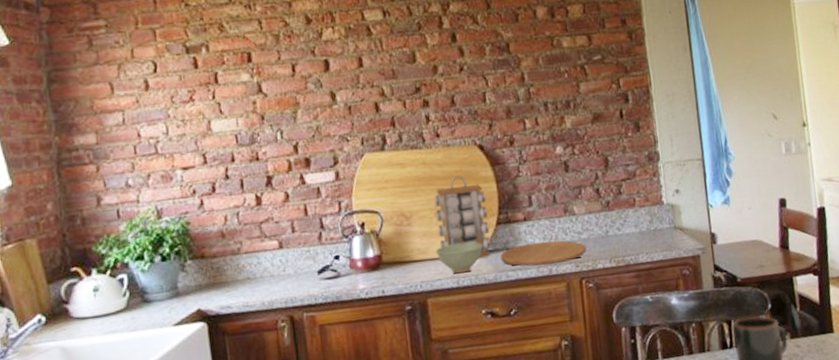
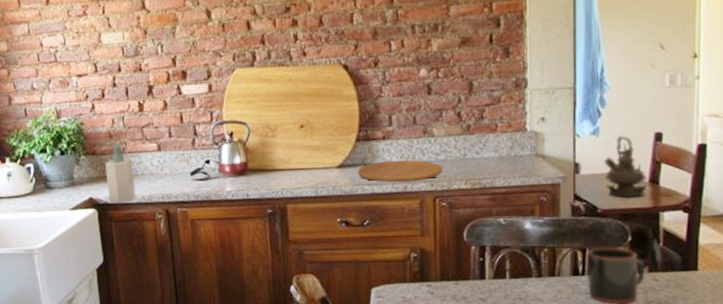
soap bottle: none [216,243,254,314] -> present [105,143,136,203]
spice rack: present [434,175,492,258] -> none [298,93,350,171]
bowl: present [435,242,483,274] -> none [296,156,341,184]
teapot: none [737,204,779,265] -> present [604,136,648,197]

